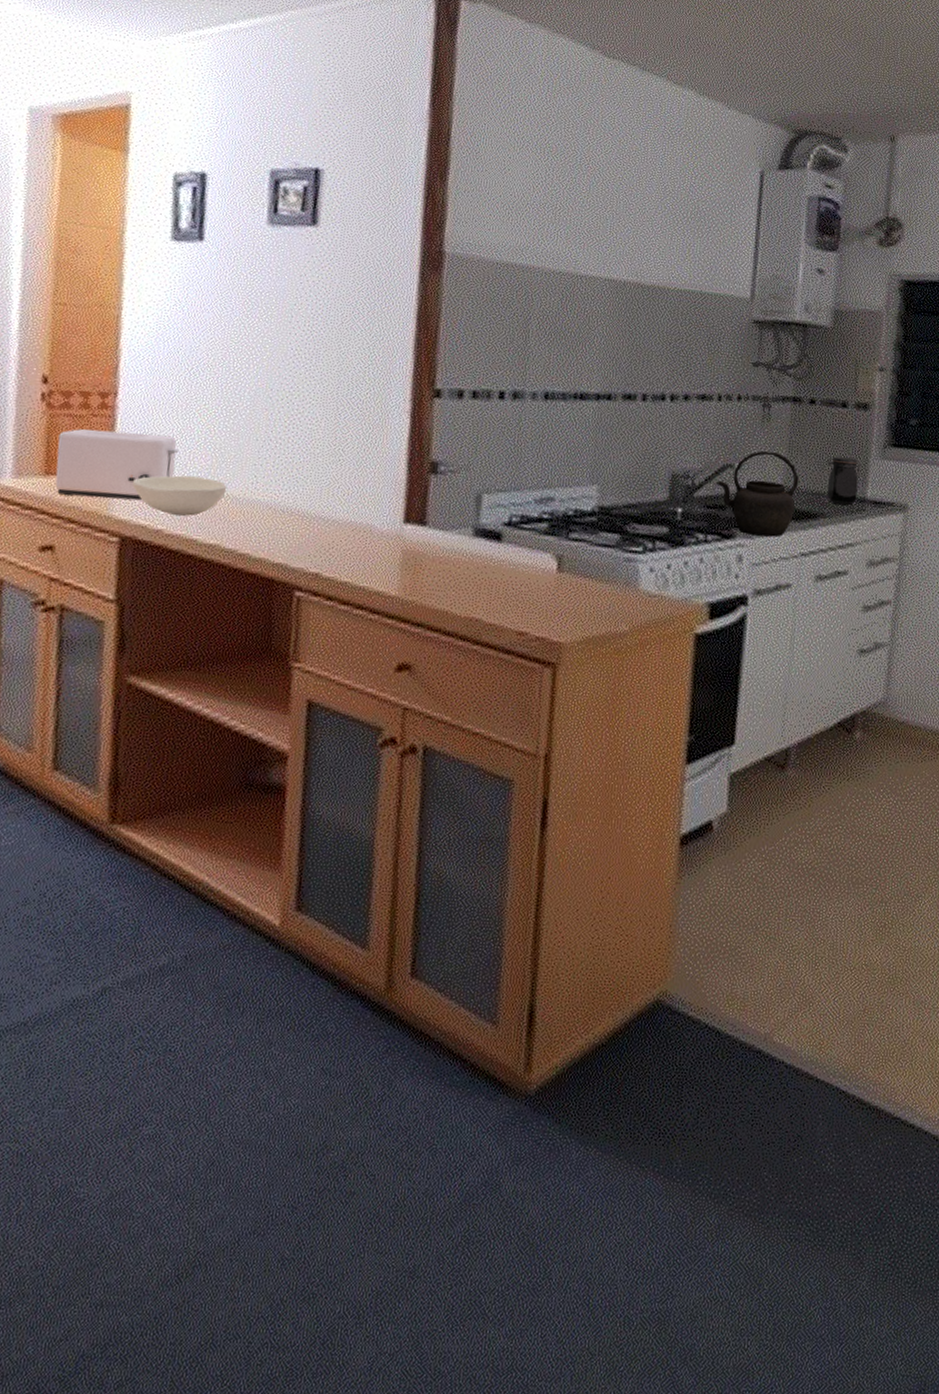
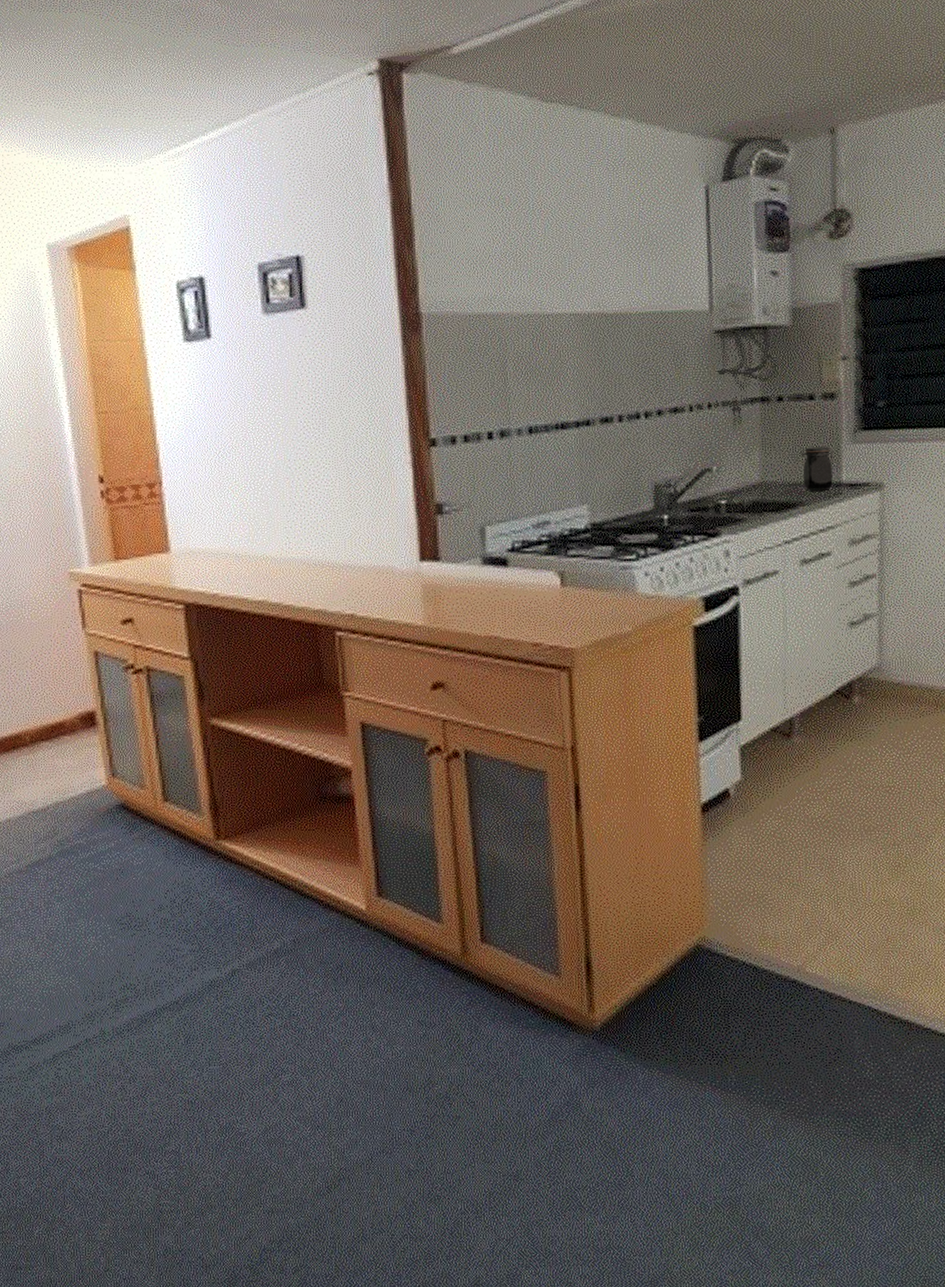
toaster: present [55,429,178,501] -> none [120,513,220,576]
bowl: present [132,475,227,517] -> none [186,544,266,581]
kettle: present [715,451,799,538] -> none [696,451,775,532]

